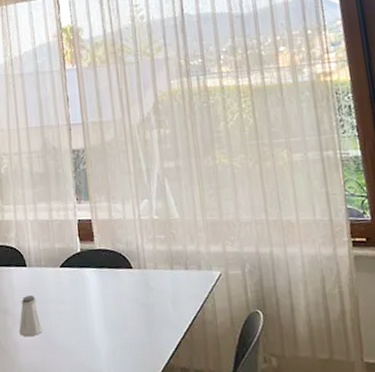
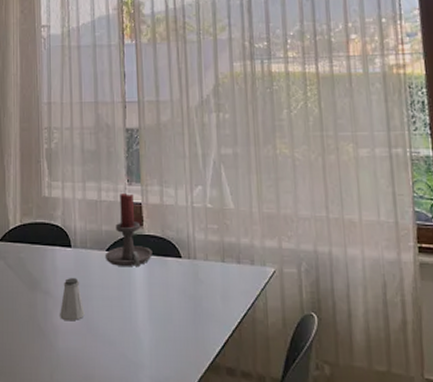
candle holder: none [59,211,105,281] -> present [104,193,153,268]

